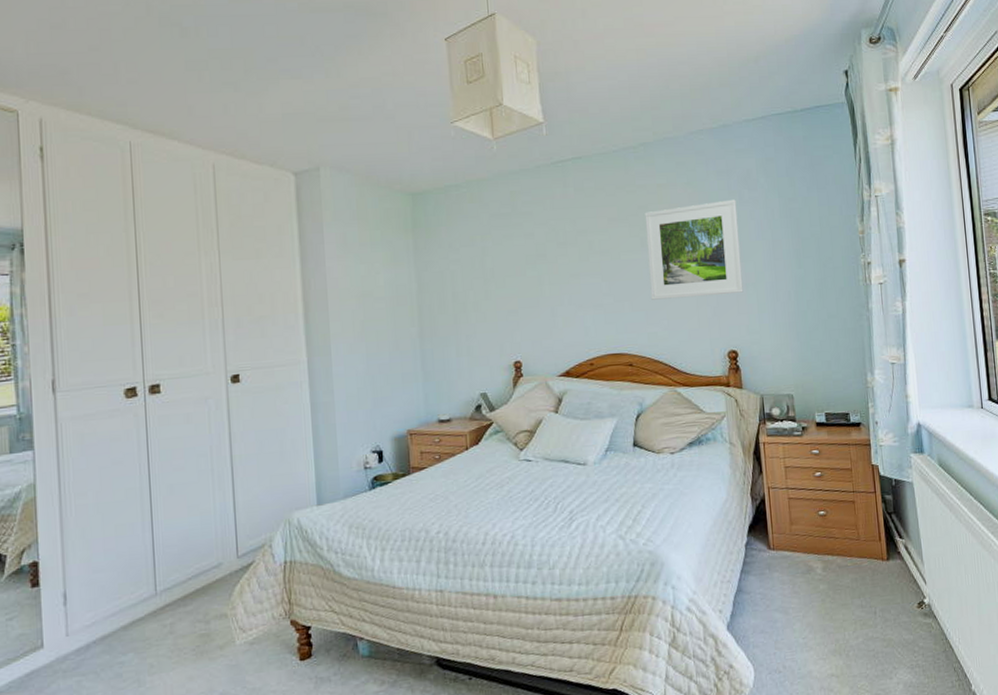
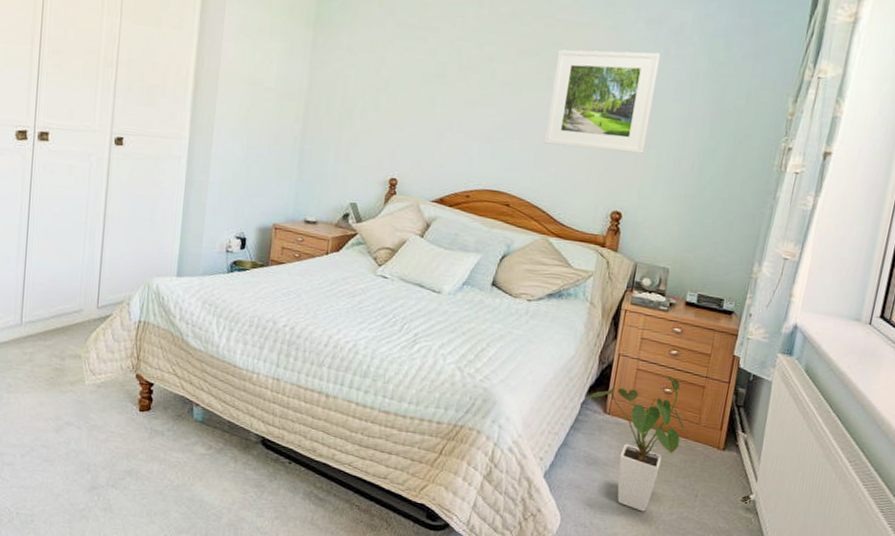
house plant: none [749,497,848,643] -> present [587,375,686,512]

